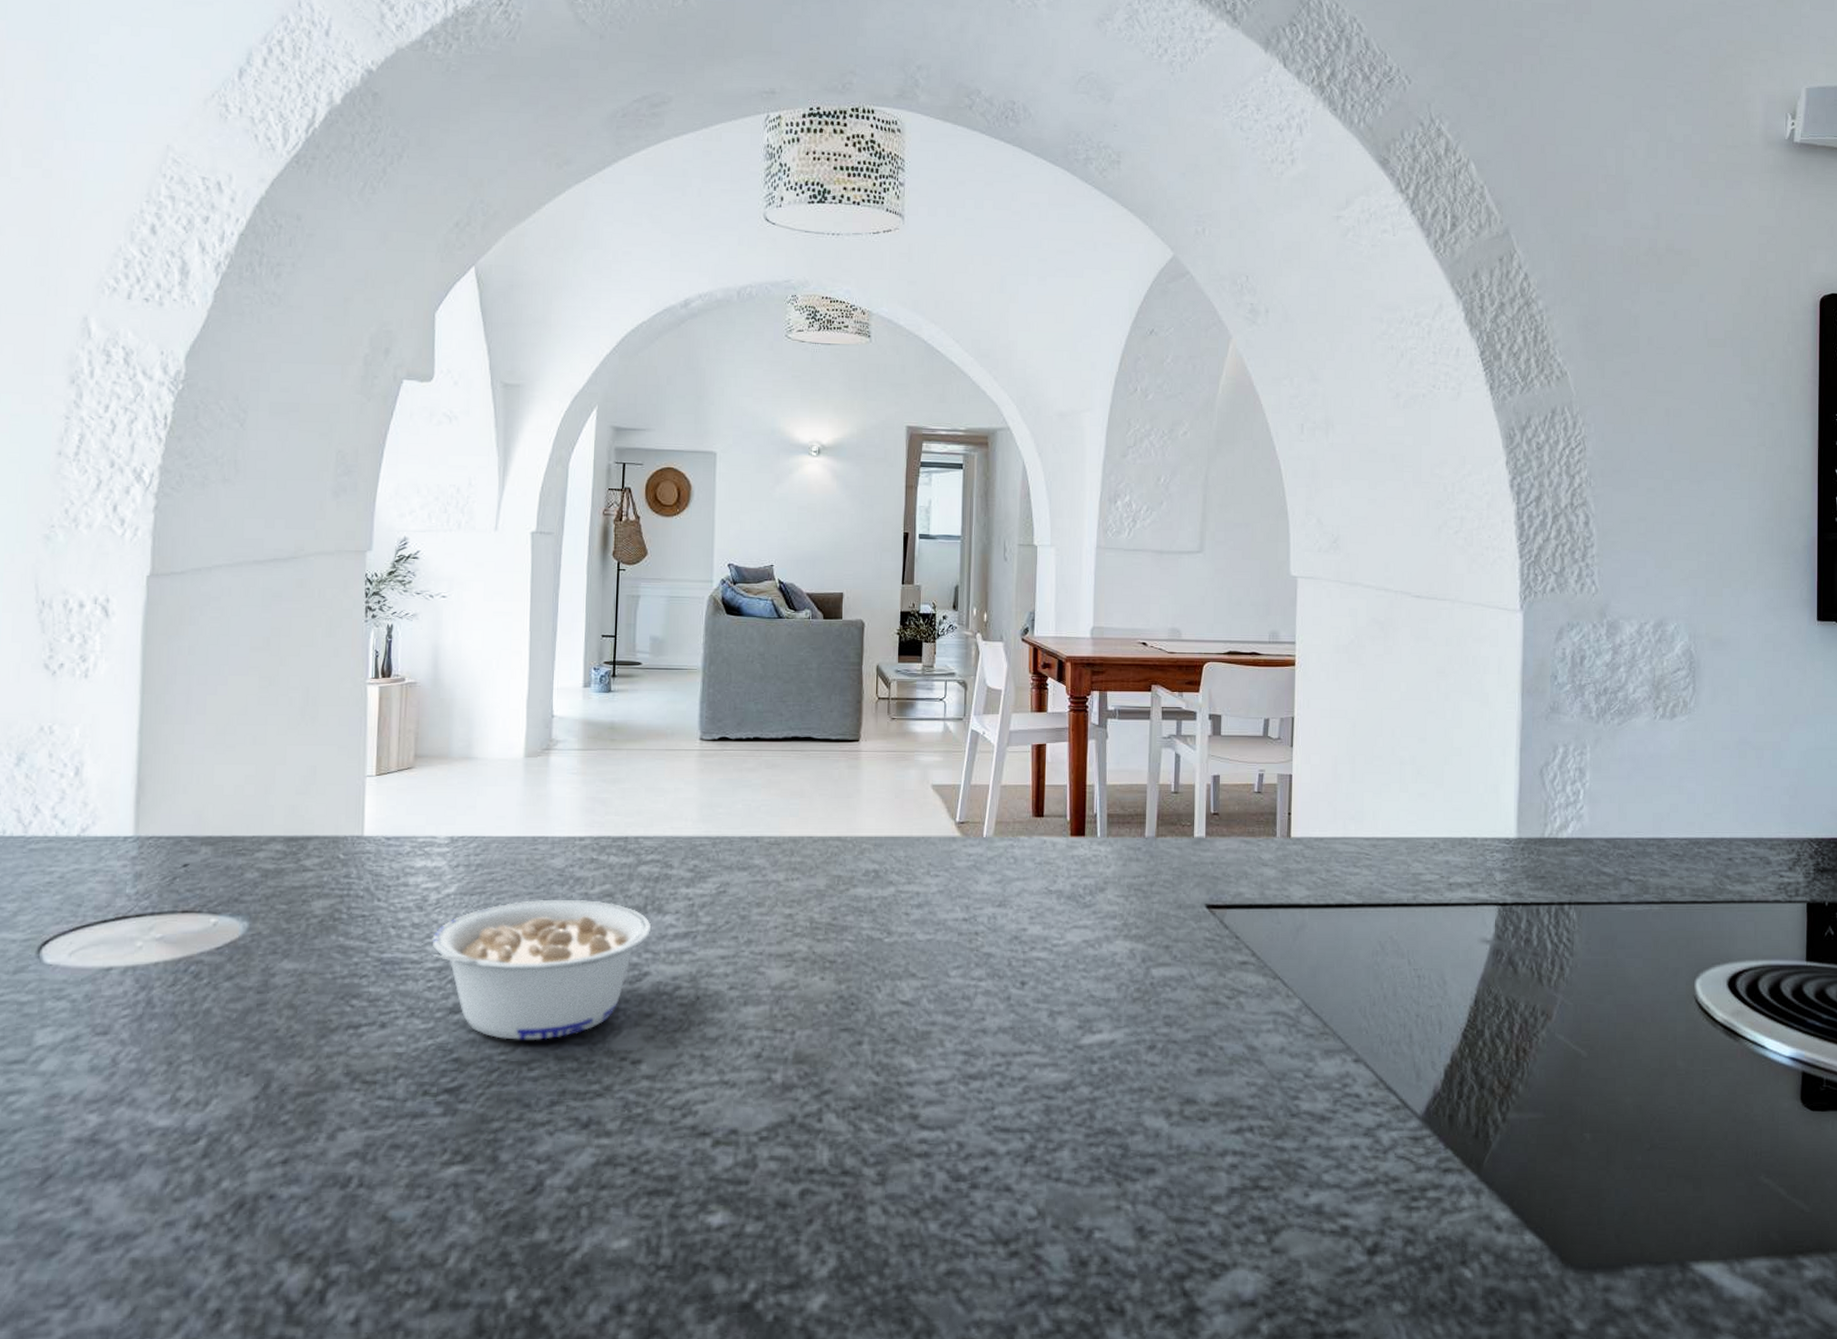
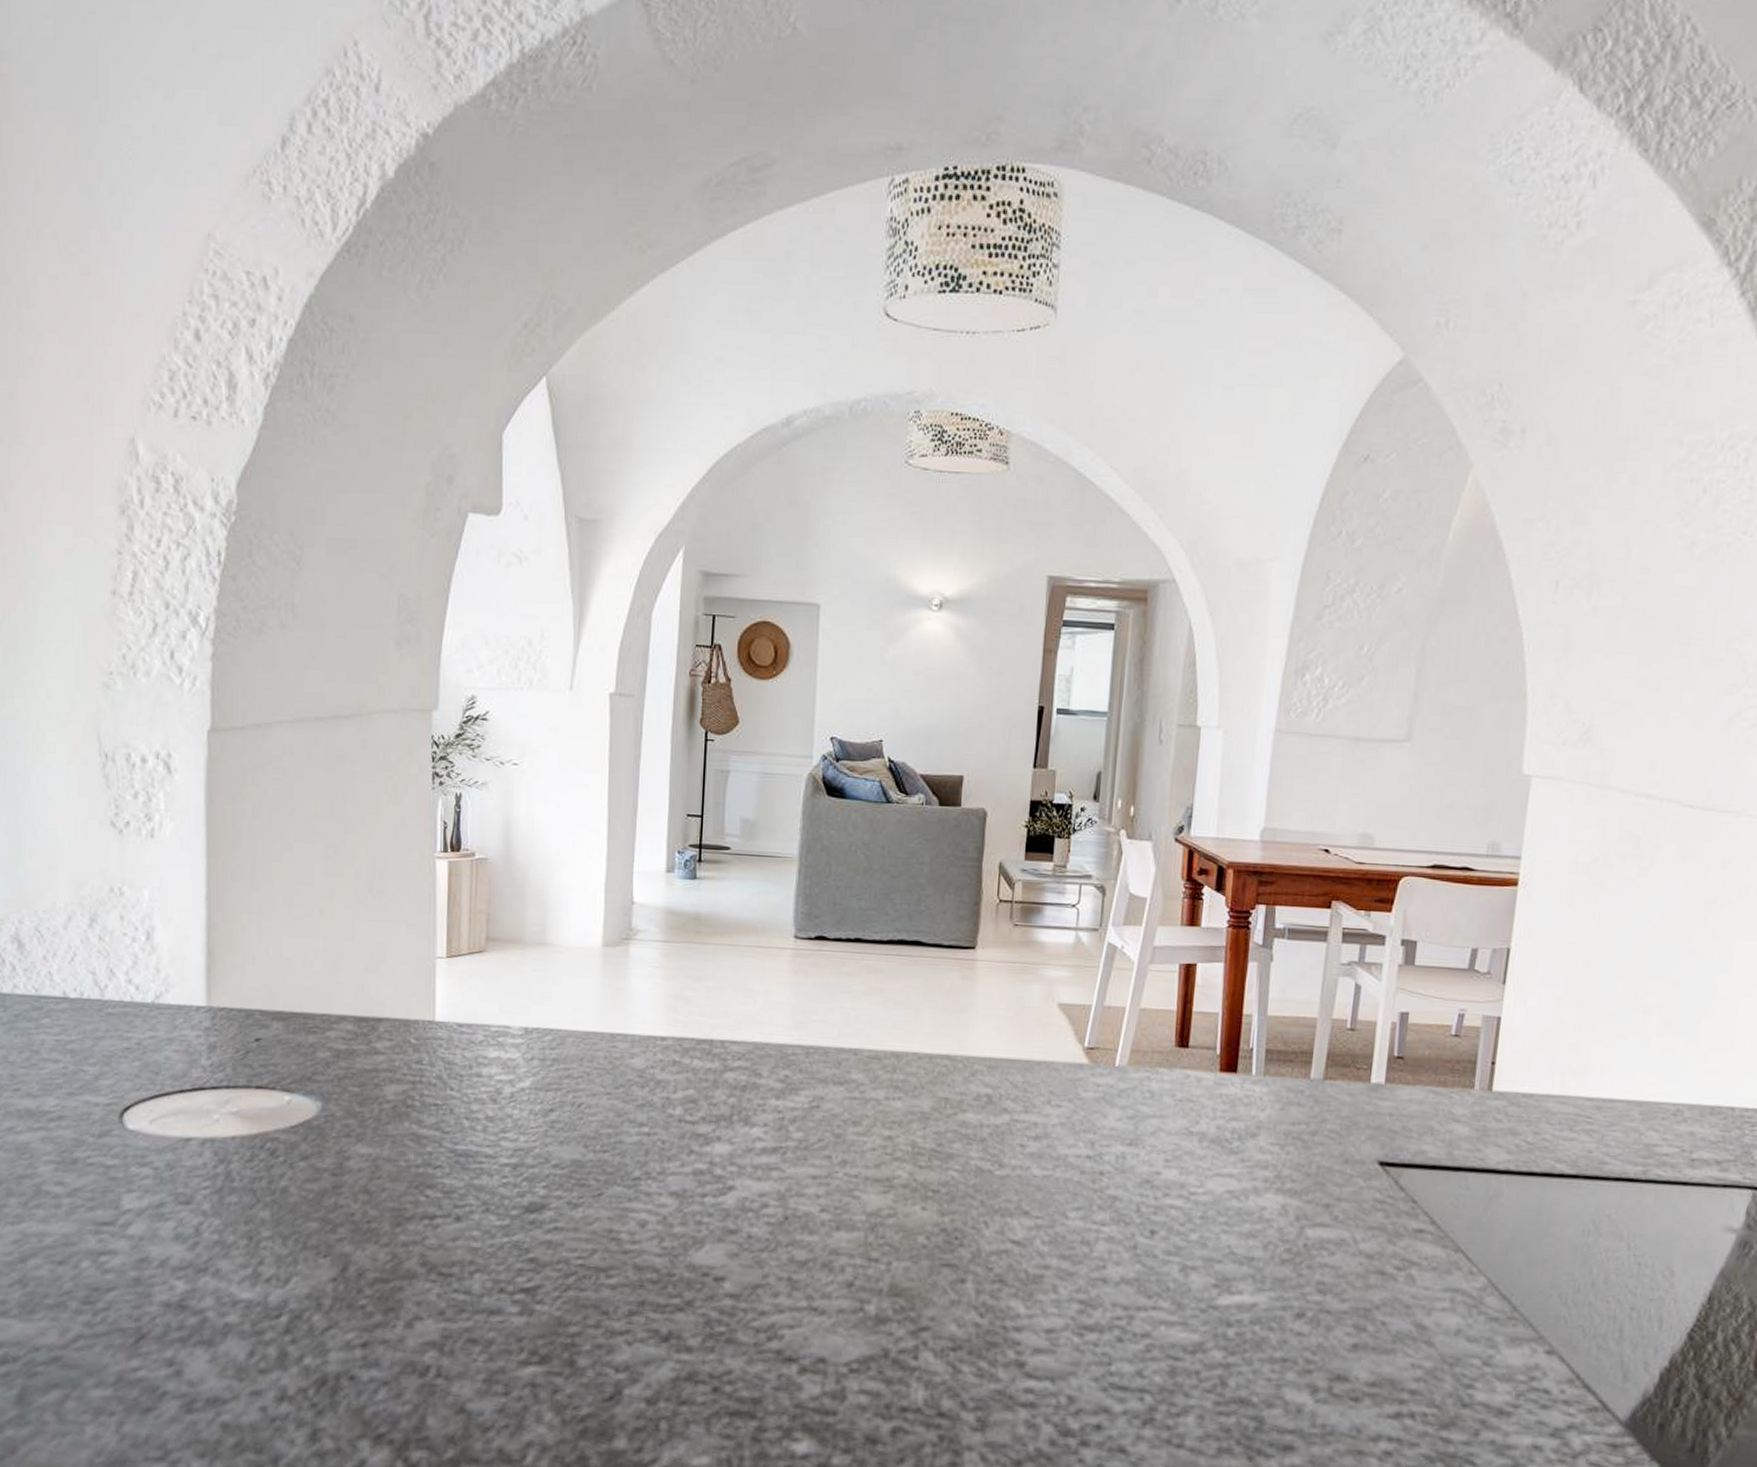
legume: present [430,900,652,1040] -> none [505,1101,738,1248]

